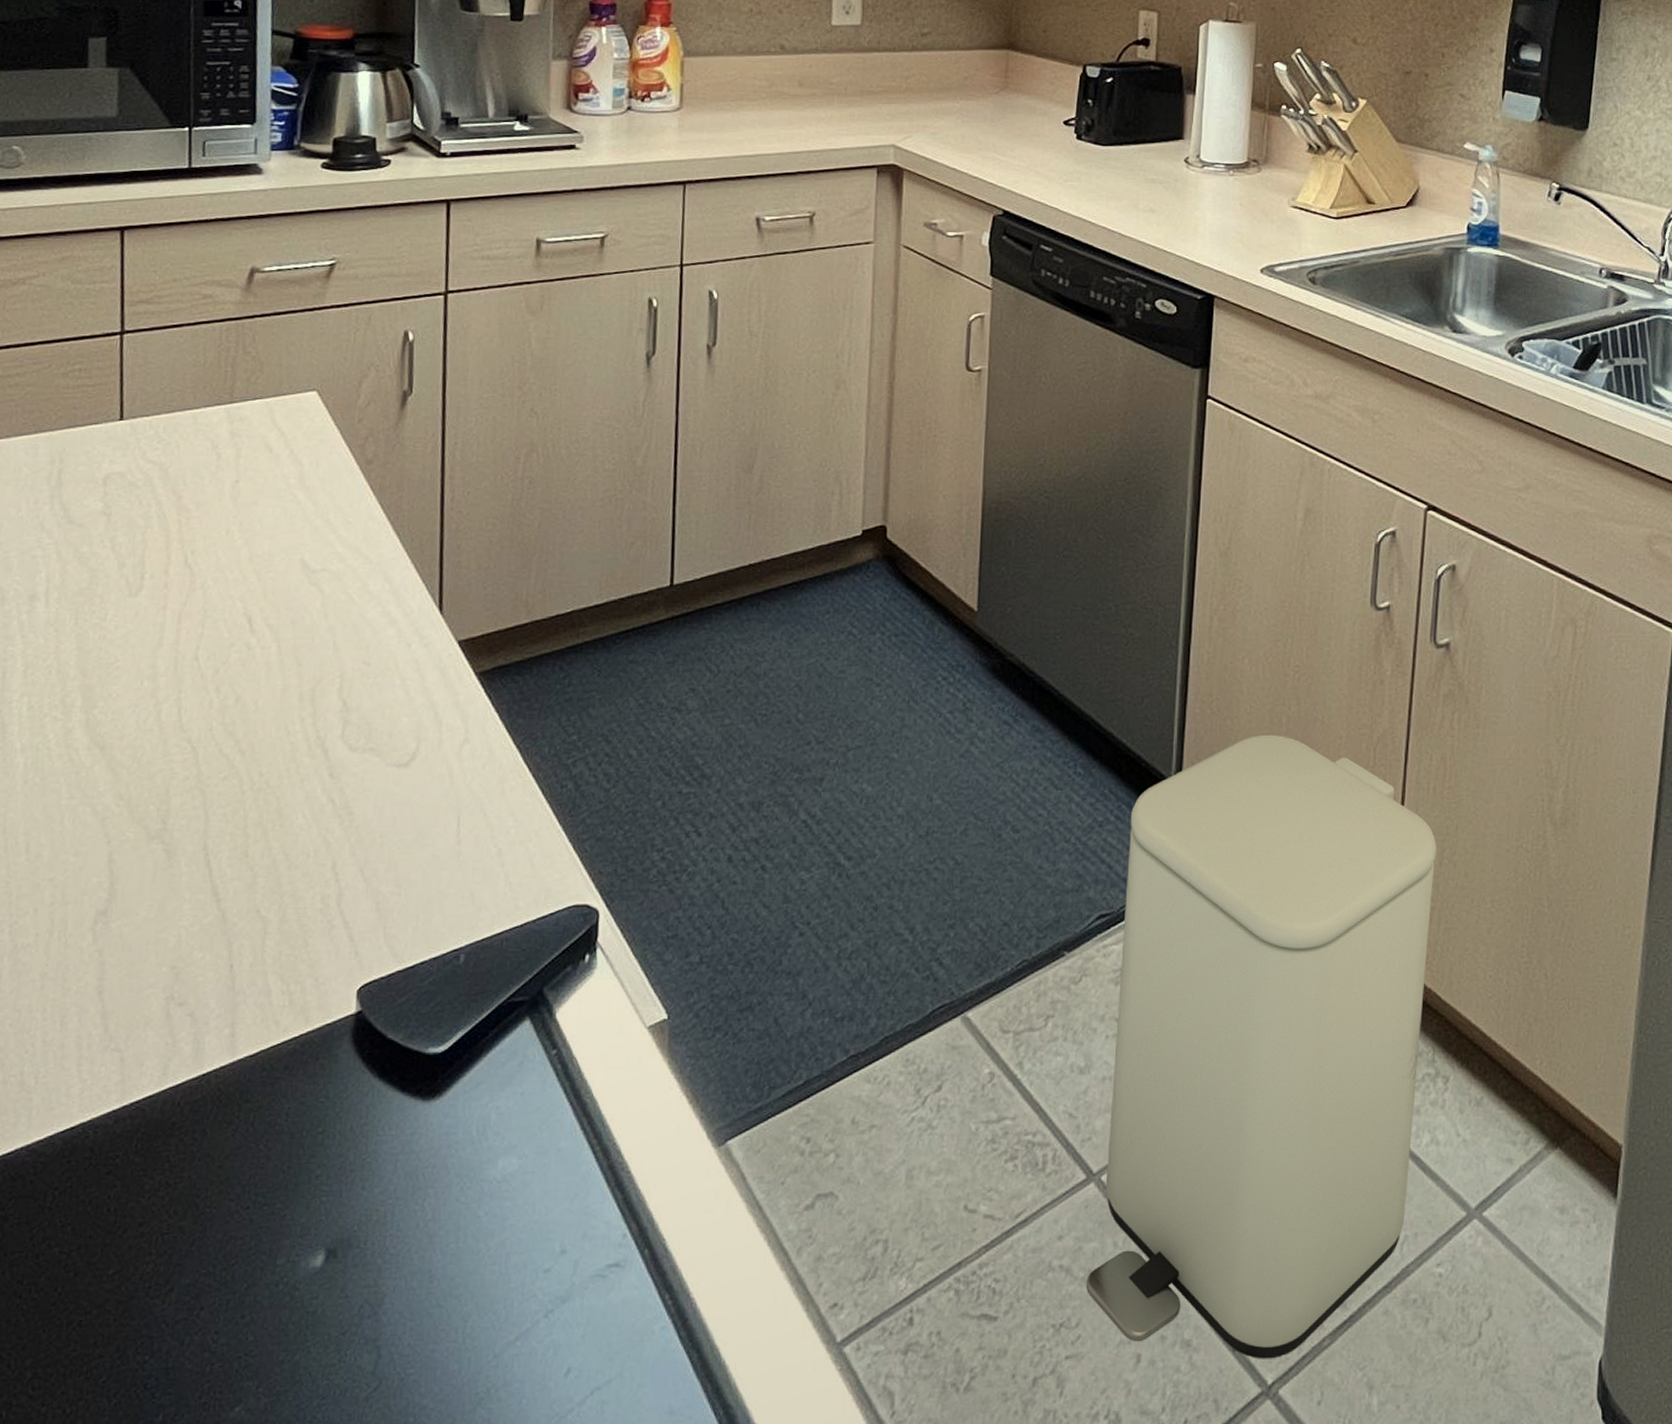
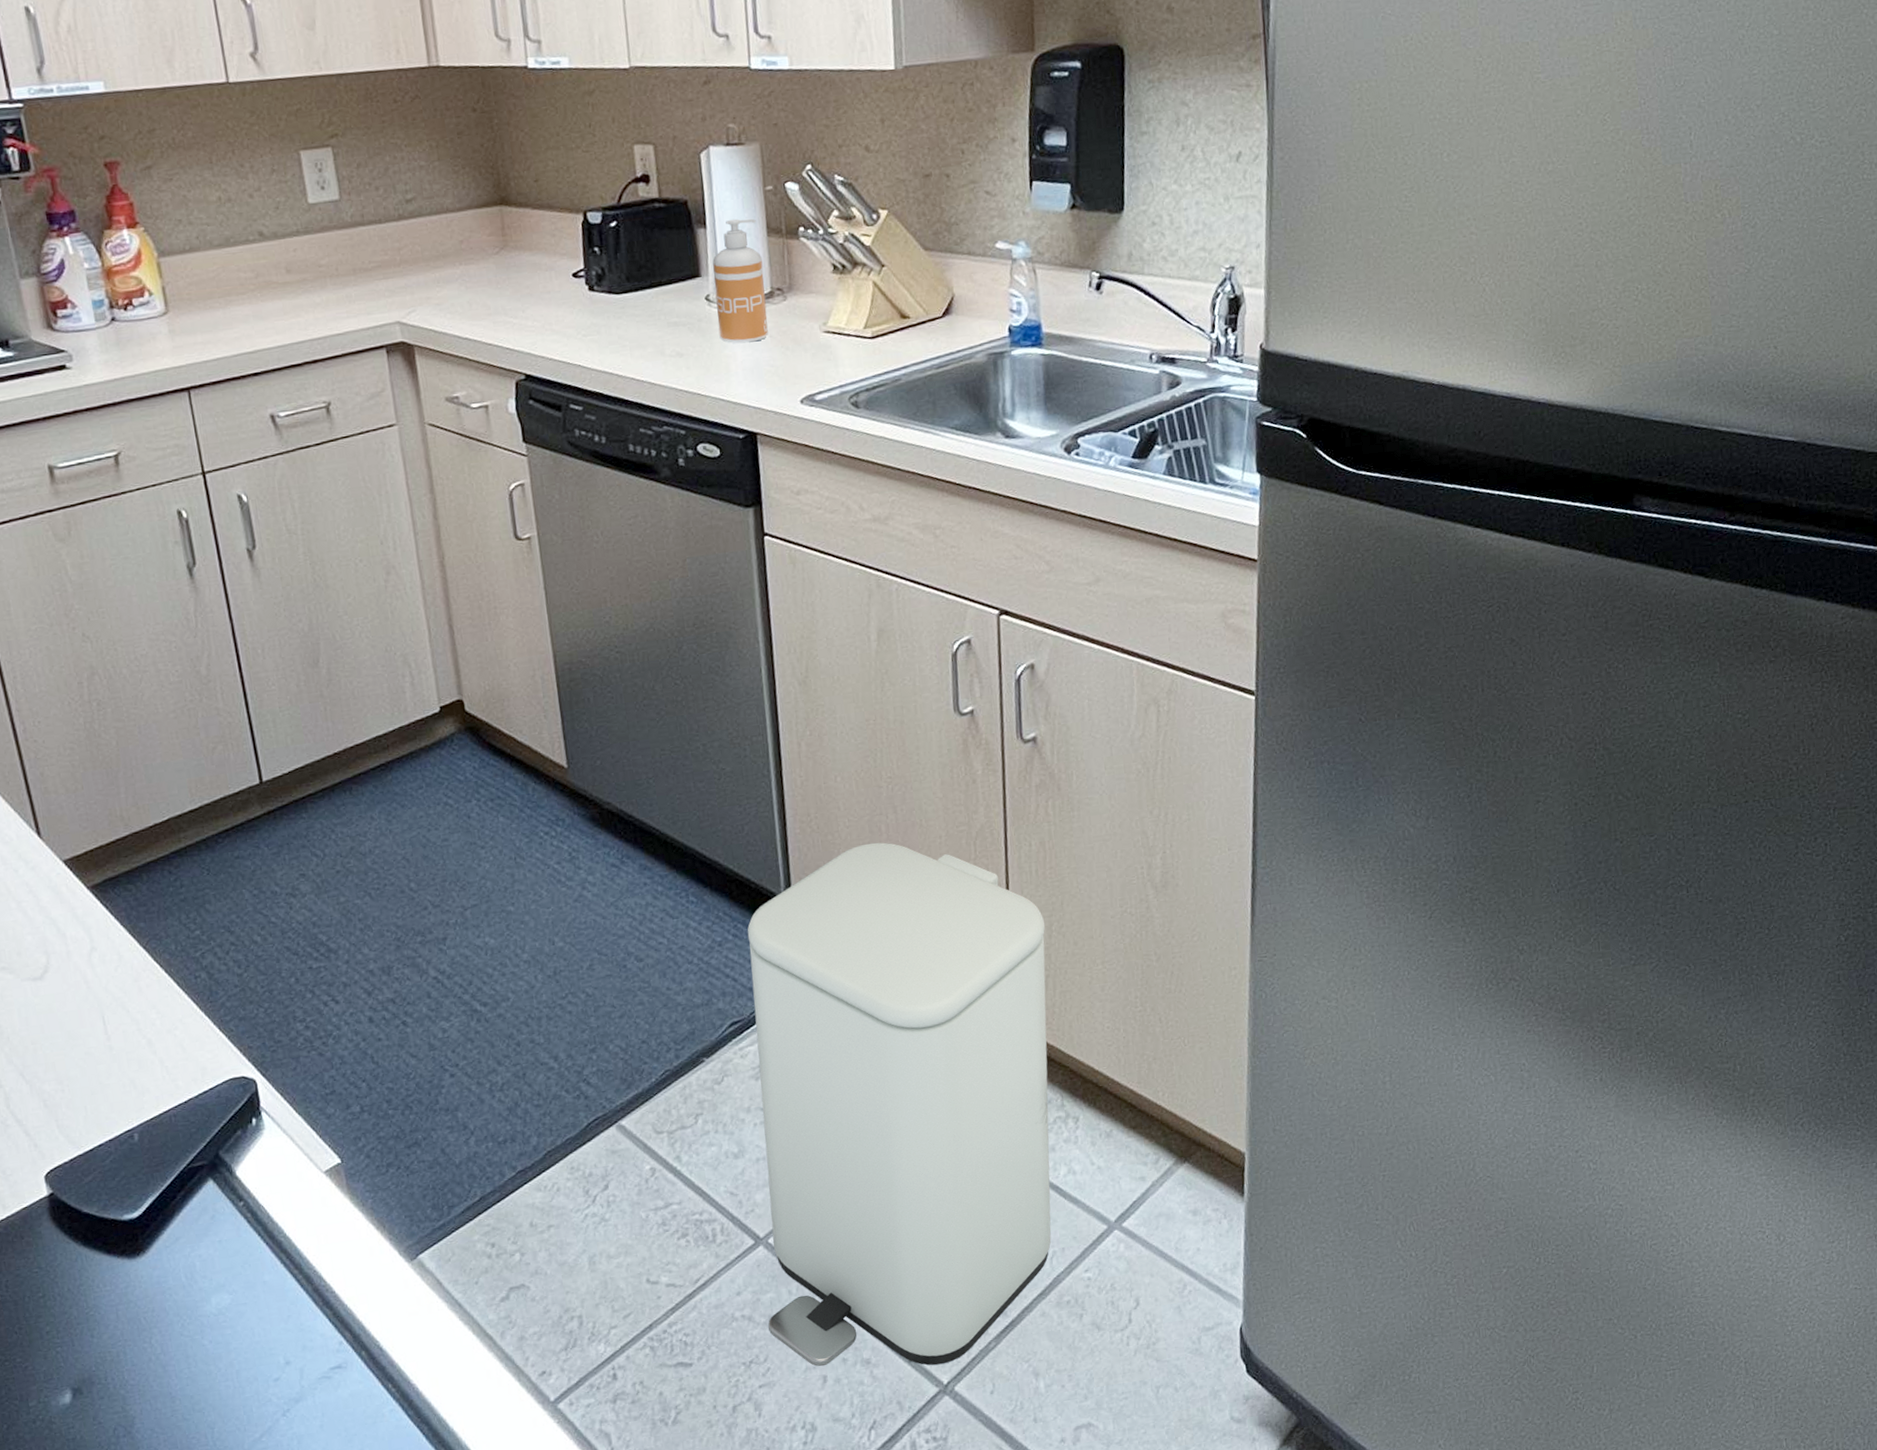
soap dispenser: none [1192,89,1243,208] -> present [712,218,768,344]

